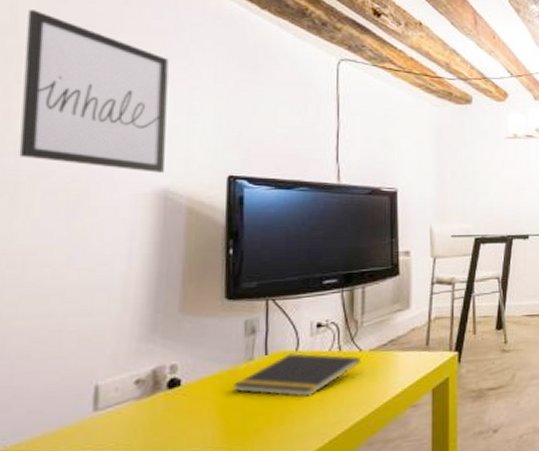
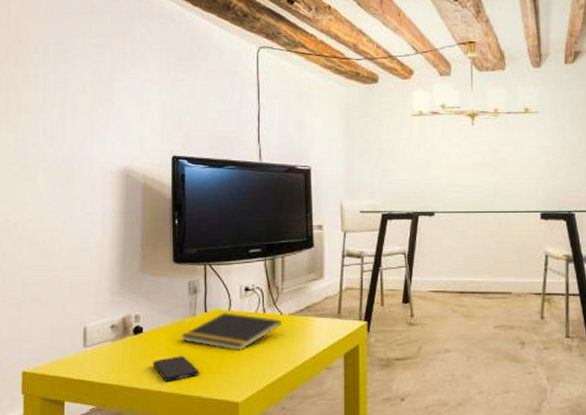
wall art: present [19,10,169,173] -> none [27,23,125,154]
smartphone: none [193,409,257,442] -> present [152,356,200,381]

